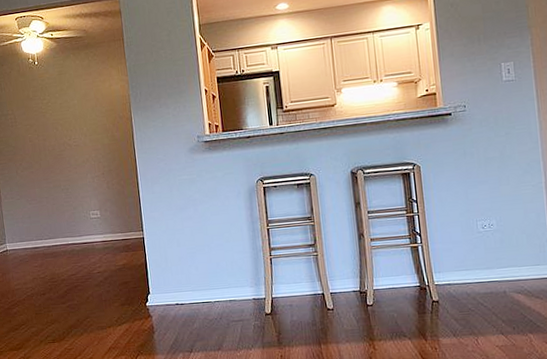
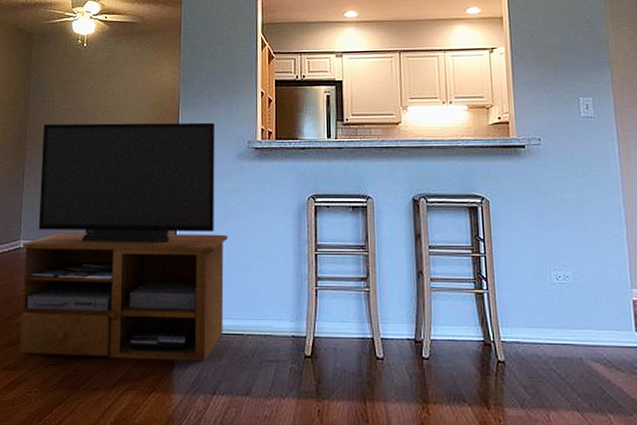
tv stand: none [8,122,193,337] -> present [19,122,228,361]

